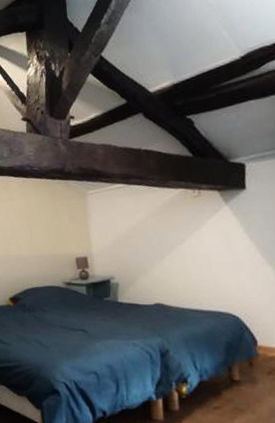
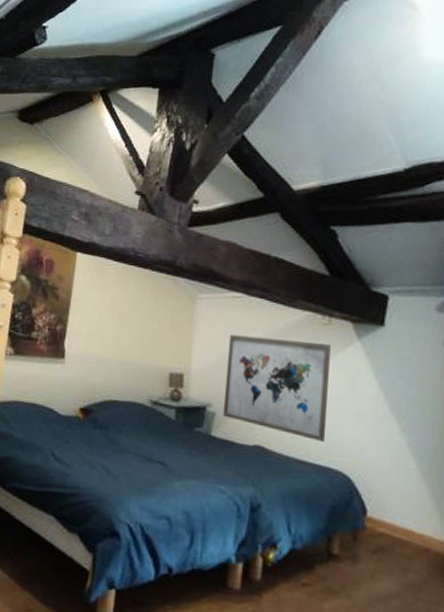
wall art: none [118,212,213,293] -> present [222,334,331,443]

